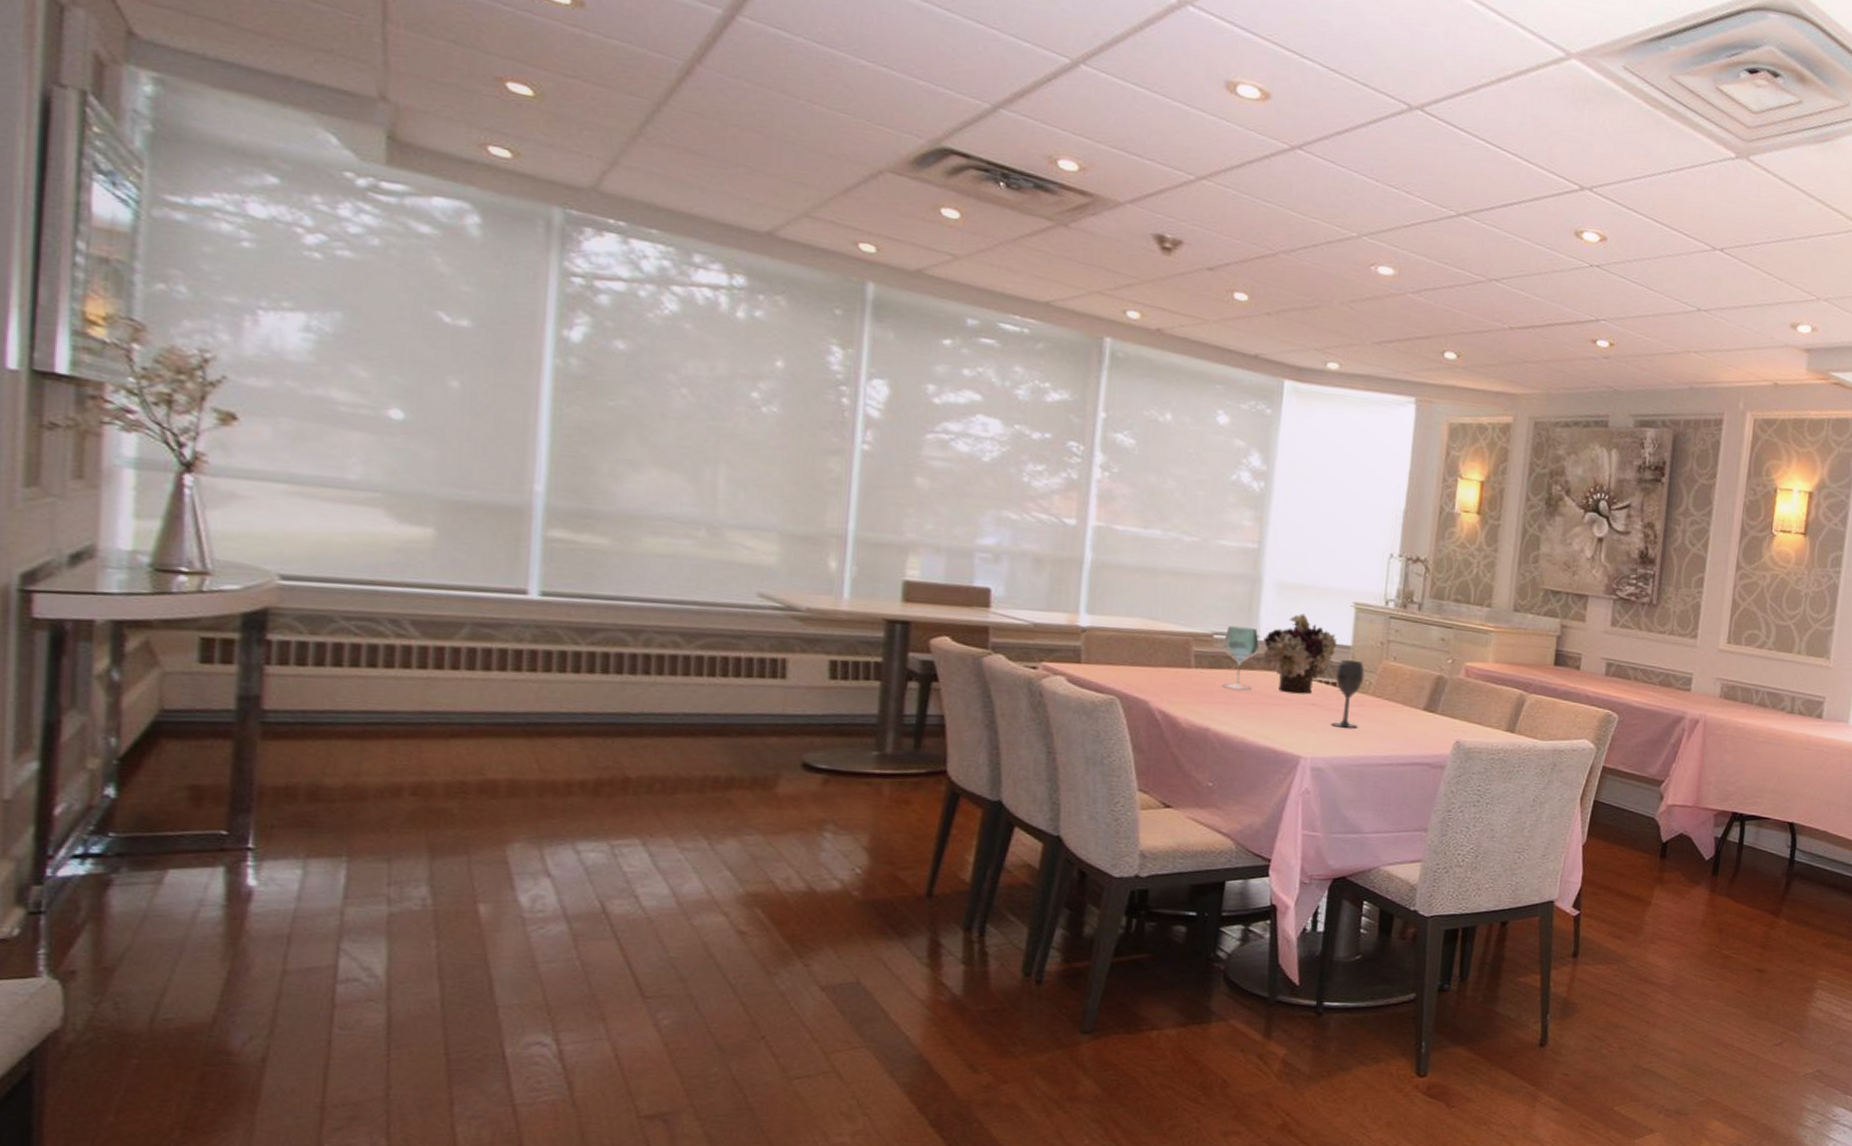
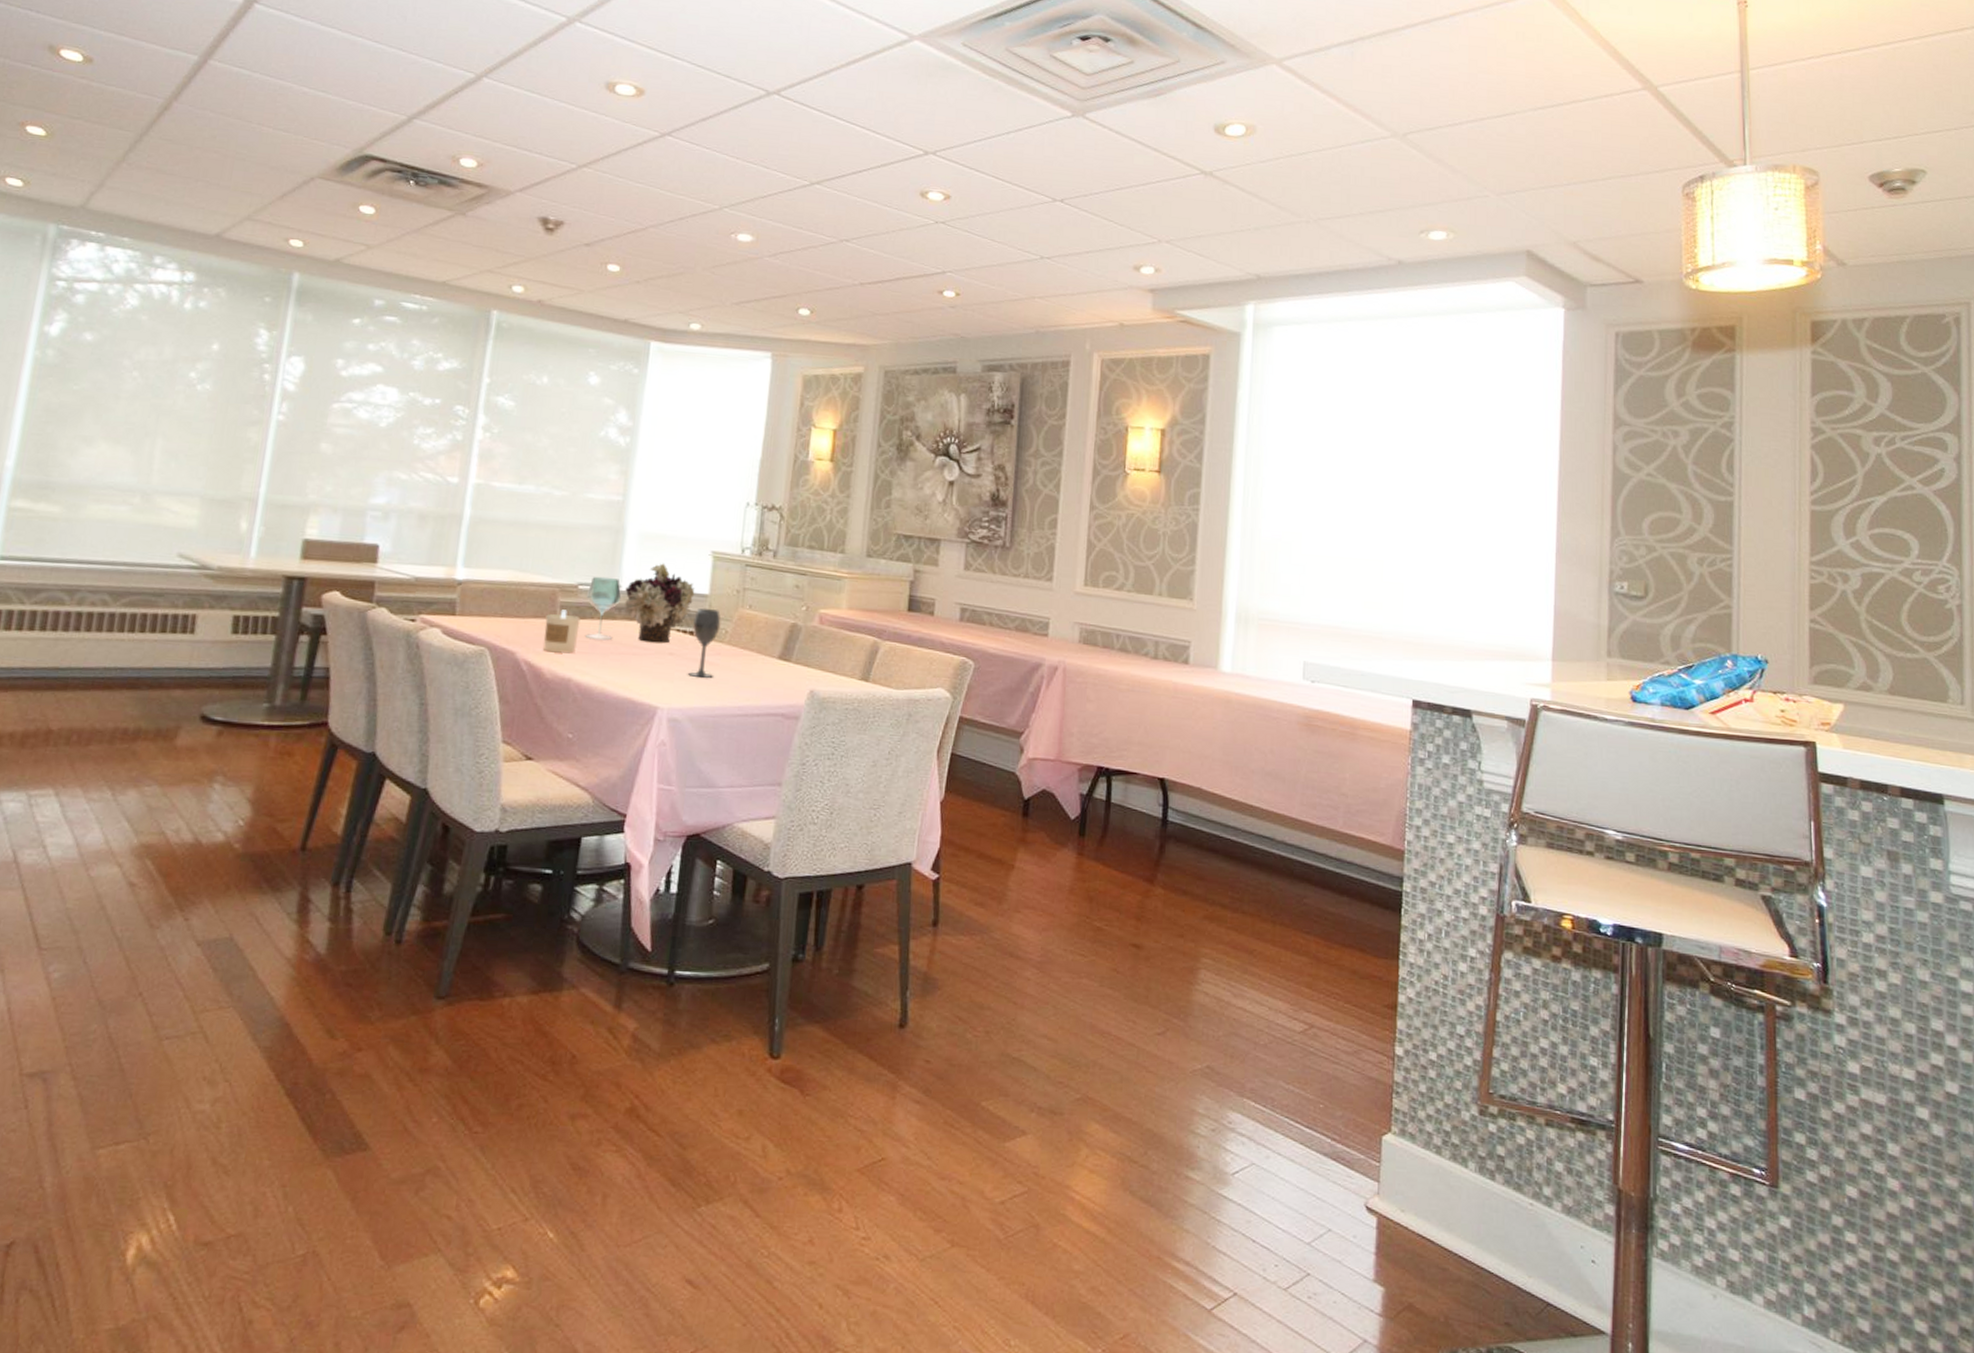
candle: none [1177,659,1217,703] -> present [542,609,581,654]

